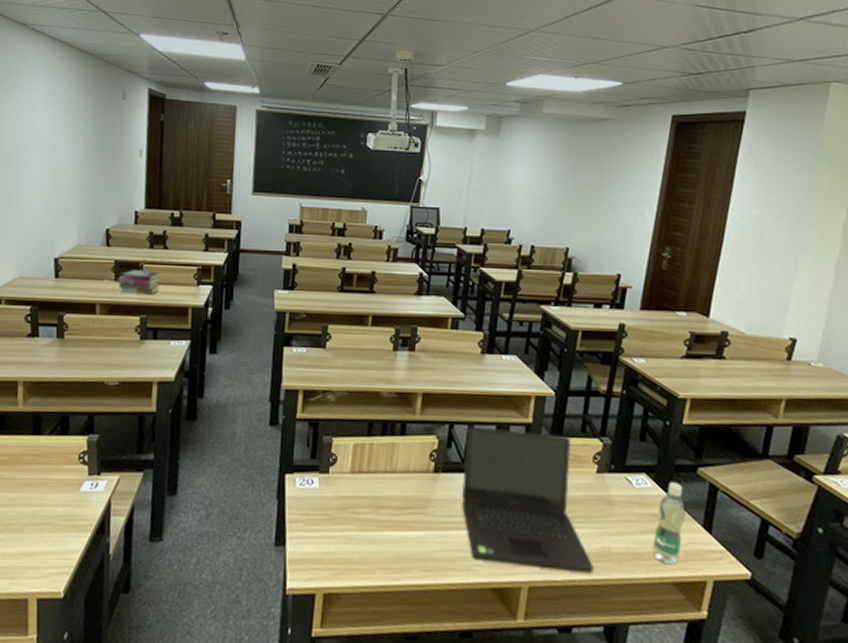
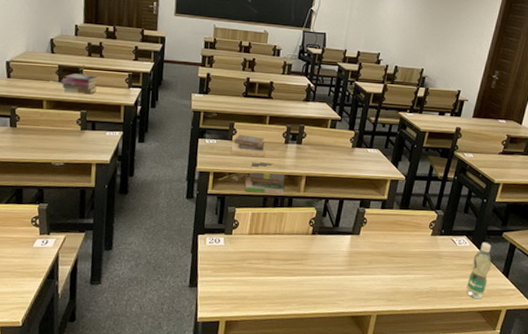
books: none [324,340,368,370] -> present [230,134,265,158]
books: none [343,376,396,418] -> present [244,162,285,195]
laptop: present [462,426,594,574] -> none [332,201,424,306]

